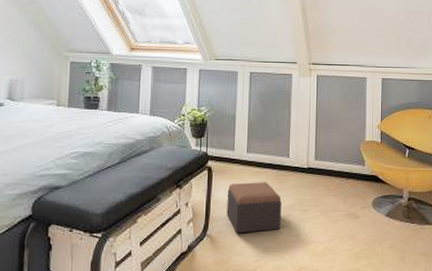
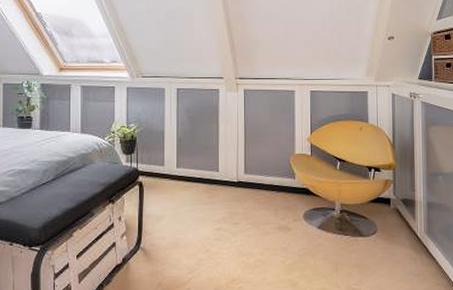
footstool: present [226,182,281,234] -> none [159,196,212,247]

